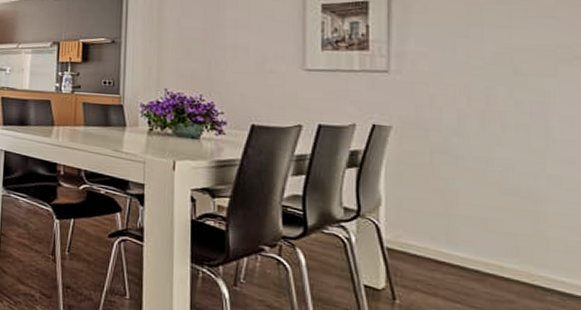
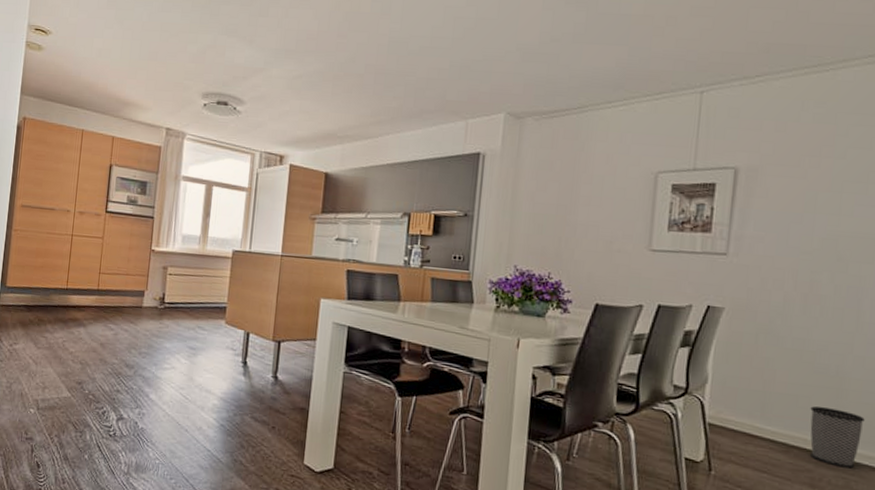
wastebasket: none [503,230,570,300] -> present [810,406,865,469]

